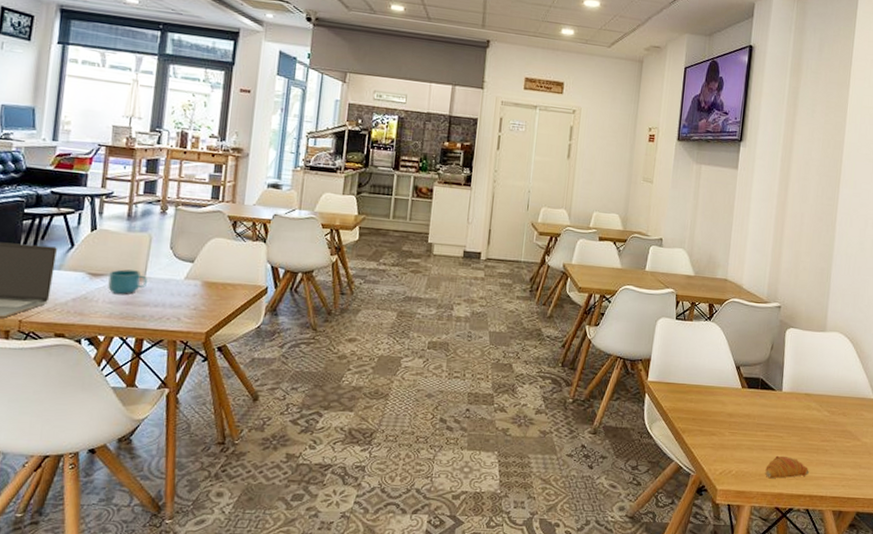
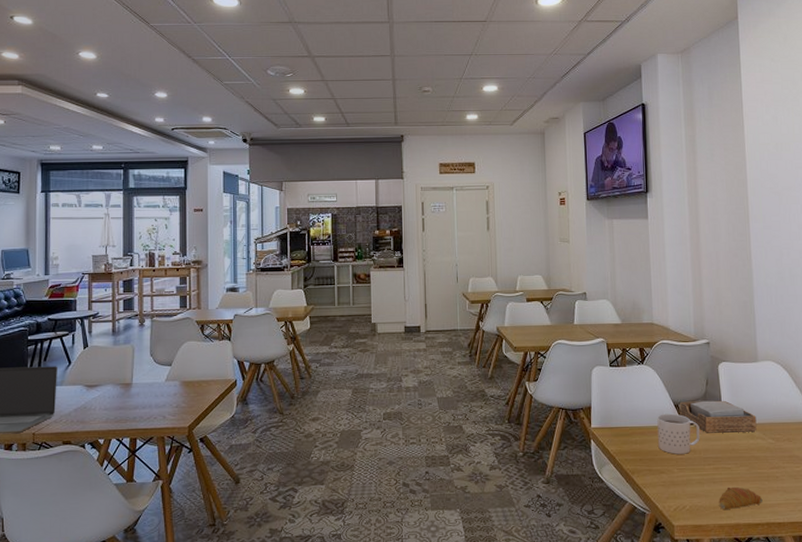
cup: present [108,269,147,294] -> none [102,378,134,401]
mug: none [713,374,758,418] -> present [657,413,700,454]
napkin holder: none [740,364,816,402] -> present [679,400,757,433]

